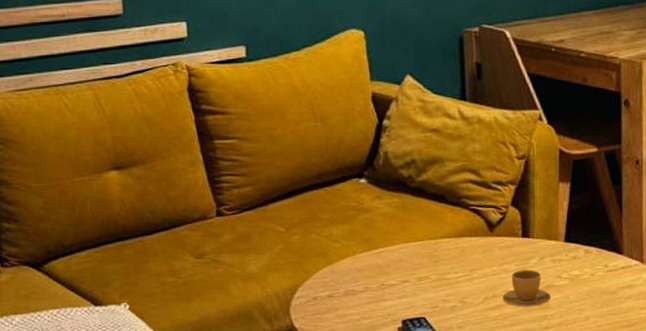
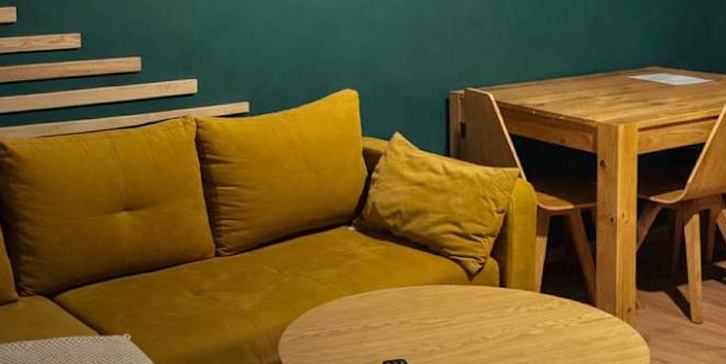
teacup: present [503,269,552,307] -> none [479,318,526,354]

